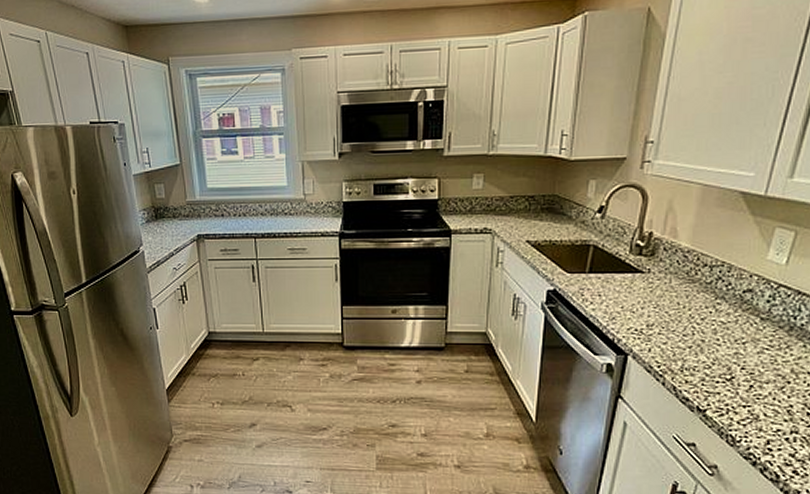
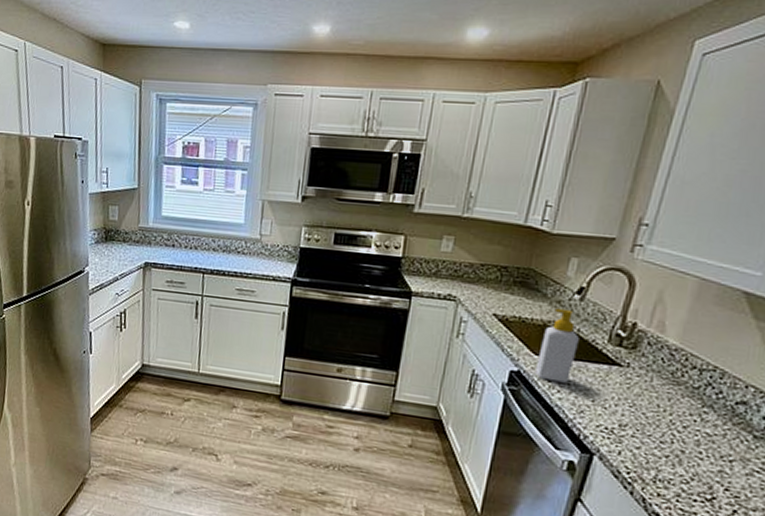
soap bottle: none [570,227,604,295] -> present [536,308,579,383]

